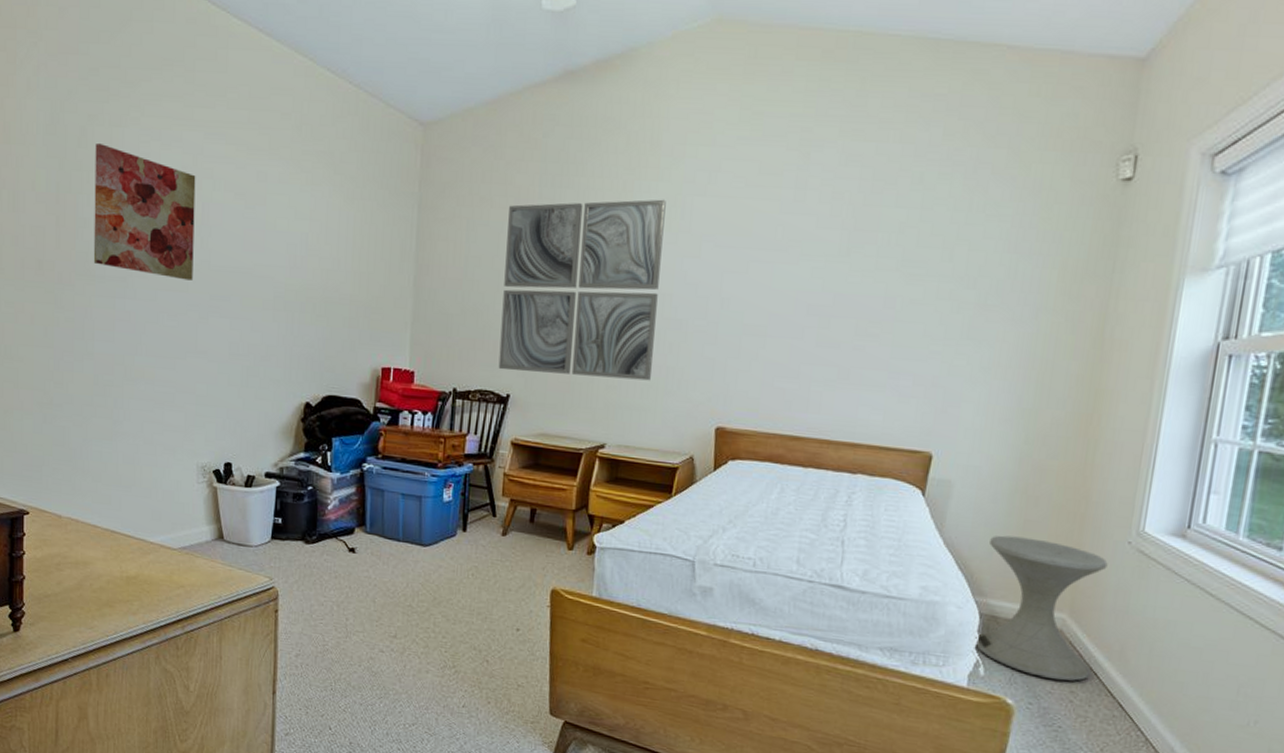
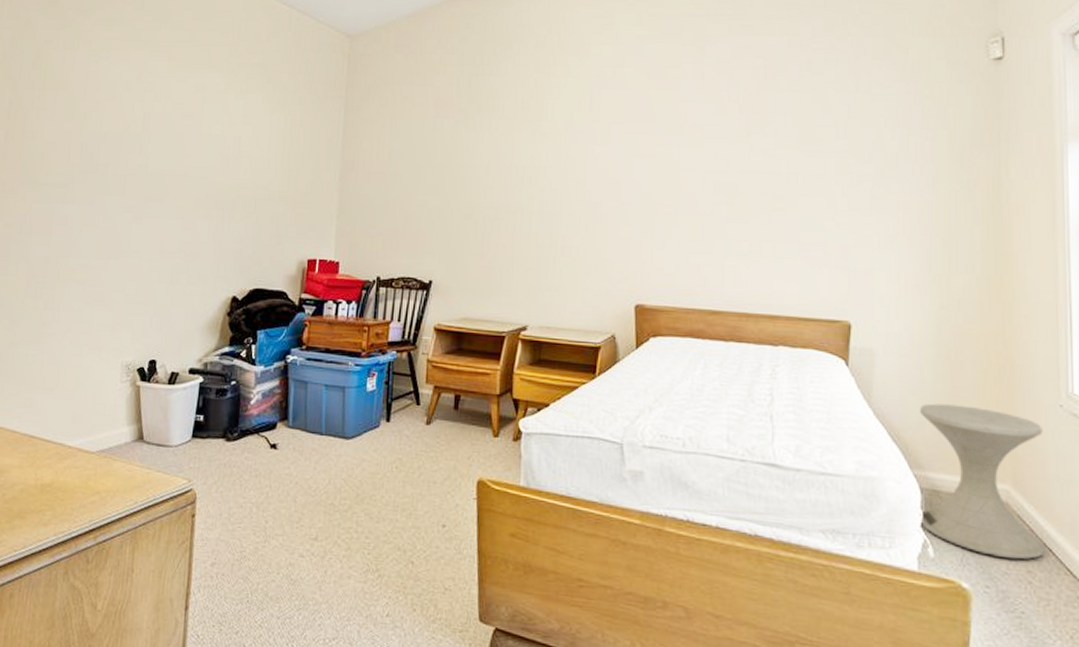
wall art: present [93,142,196,281] -> none [37,64,139,184]
wall art: present [498,199,666,381] -> none [421,93,575,262]

